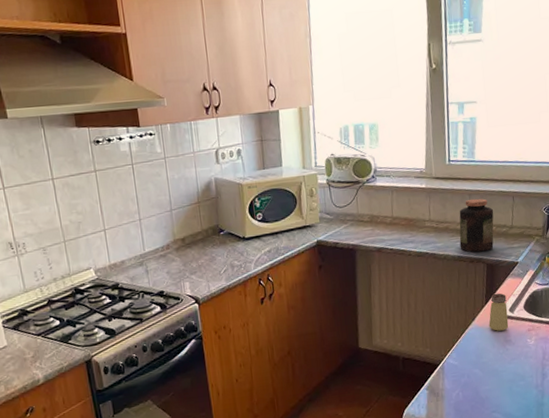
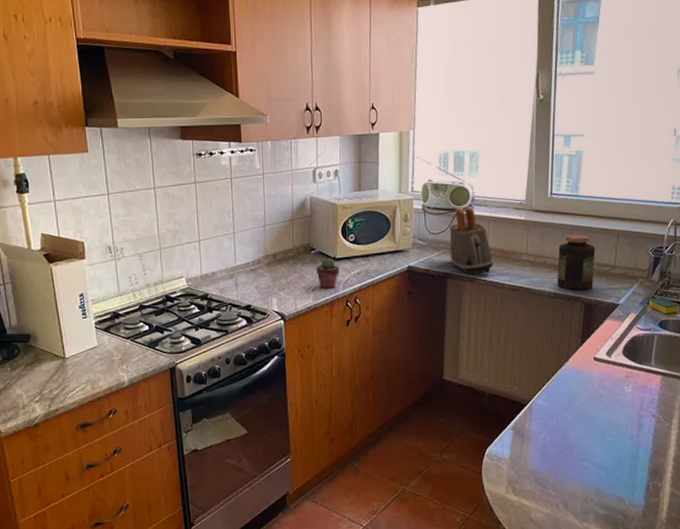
potted succulent: none [226,238,250,270] -> present [316,258,339,290]
toaster: none [354,178,400,244] -> present [449,207,494,274]
saltshaker: present [488,293,509,331] -> none [583,334,605,375]

